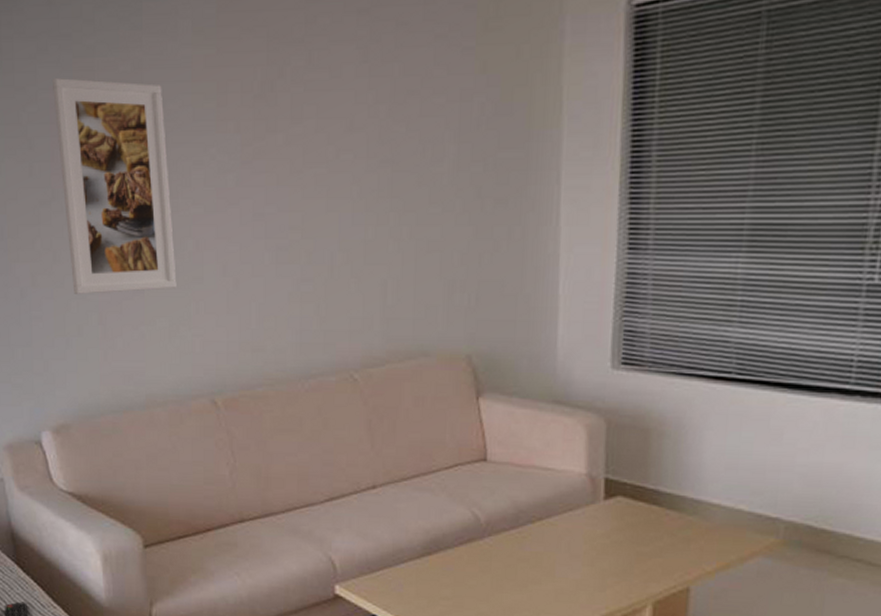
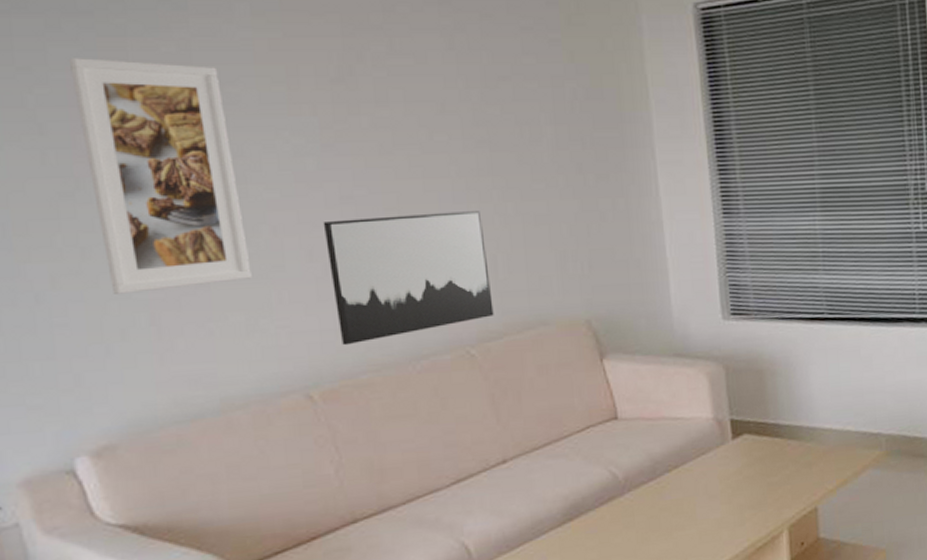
wall art: none [237,232,379,358] -> present [323,209,494,346]

